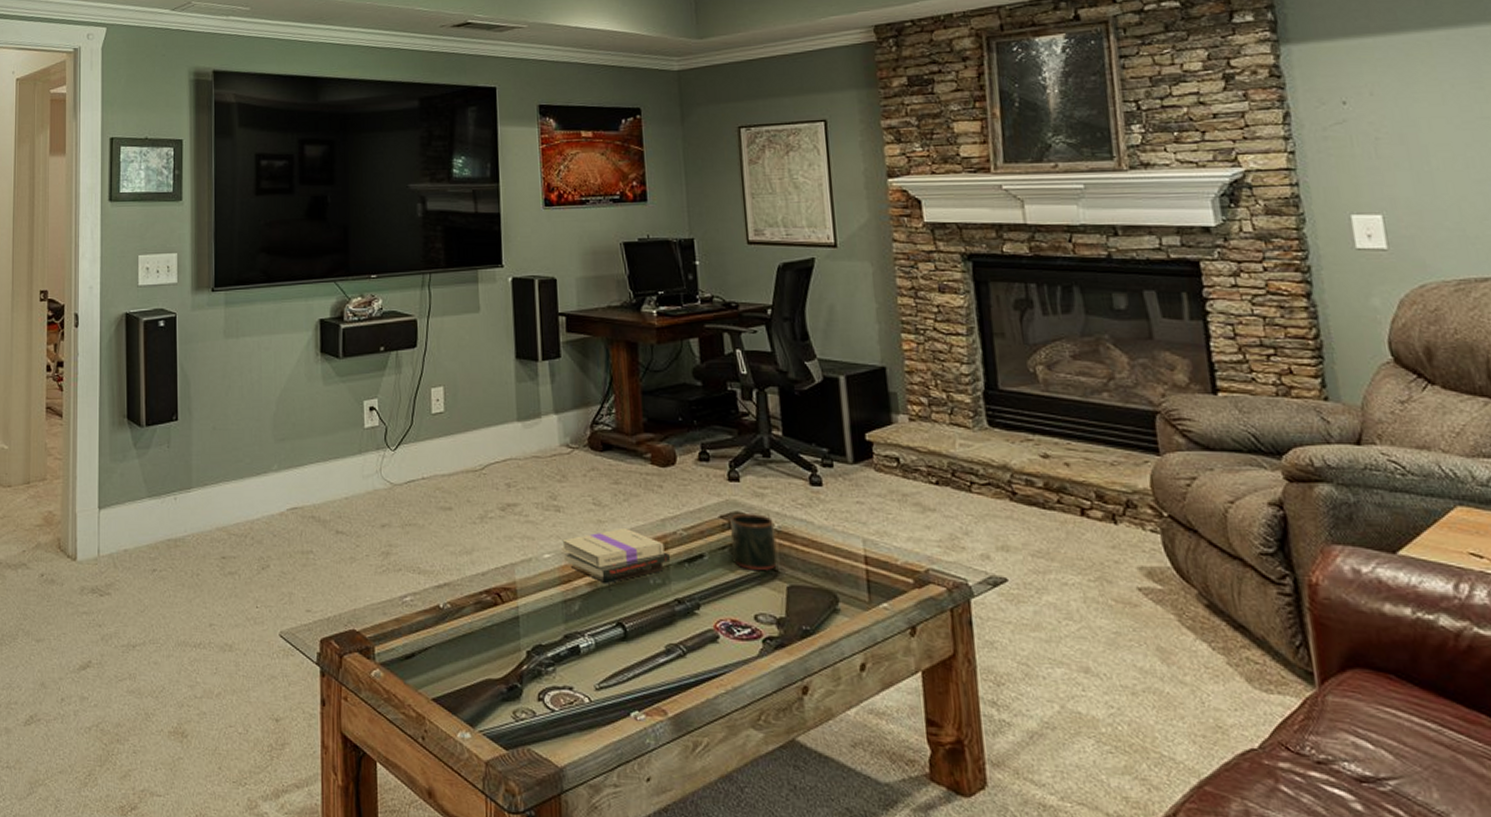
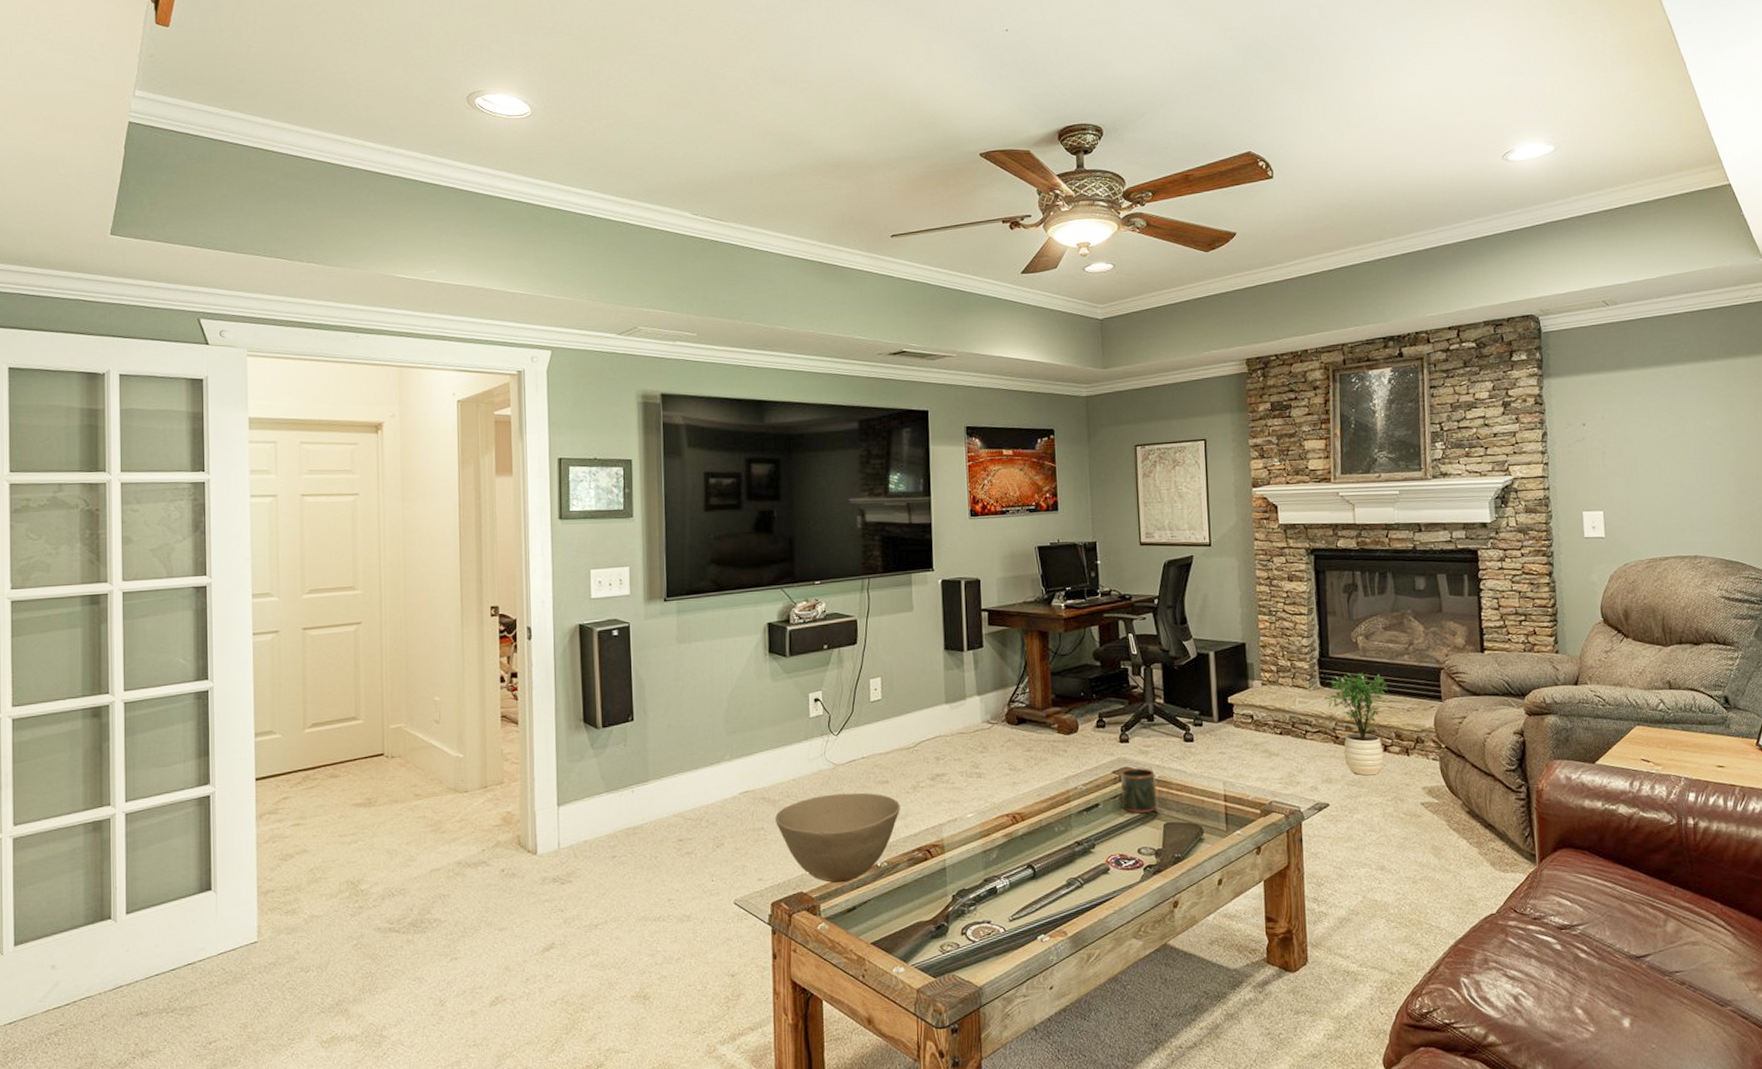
bowl: none [326,518,466,624] -> present [775,792,900,884]
books: present [562,527,671,584] -> none [983,786,1073,835]
potted plant: none [992,412,1082,546] -> present [1323,672,1388,776]

